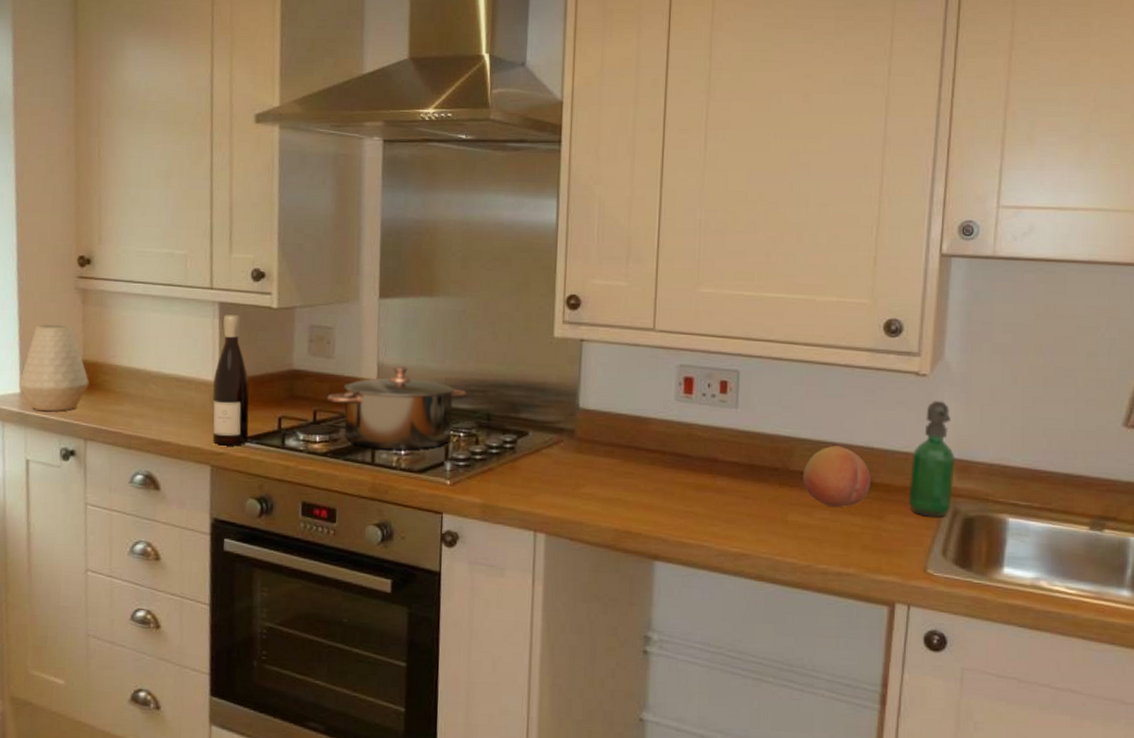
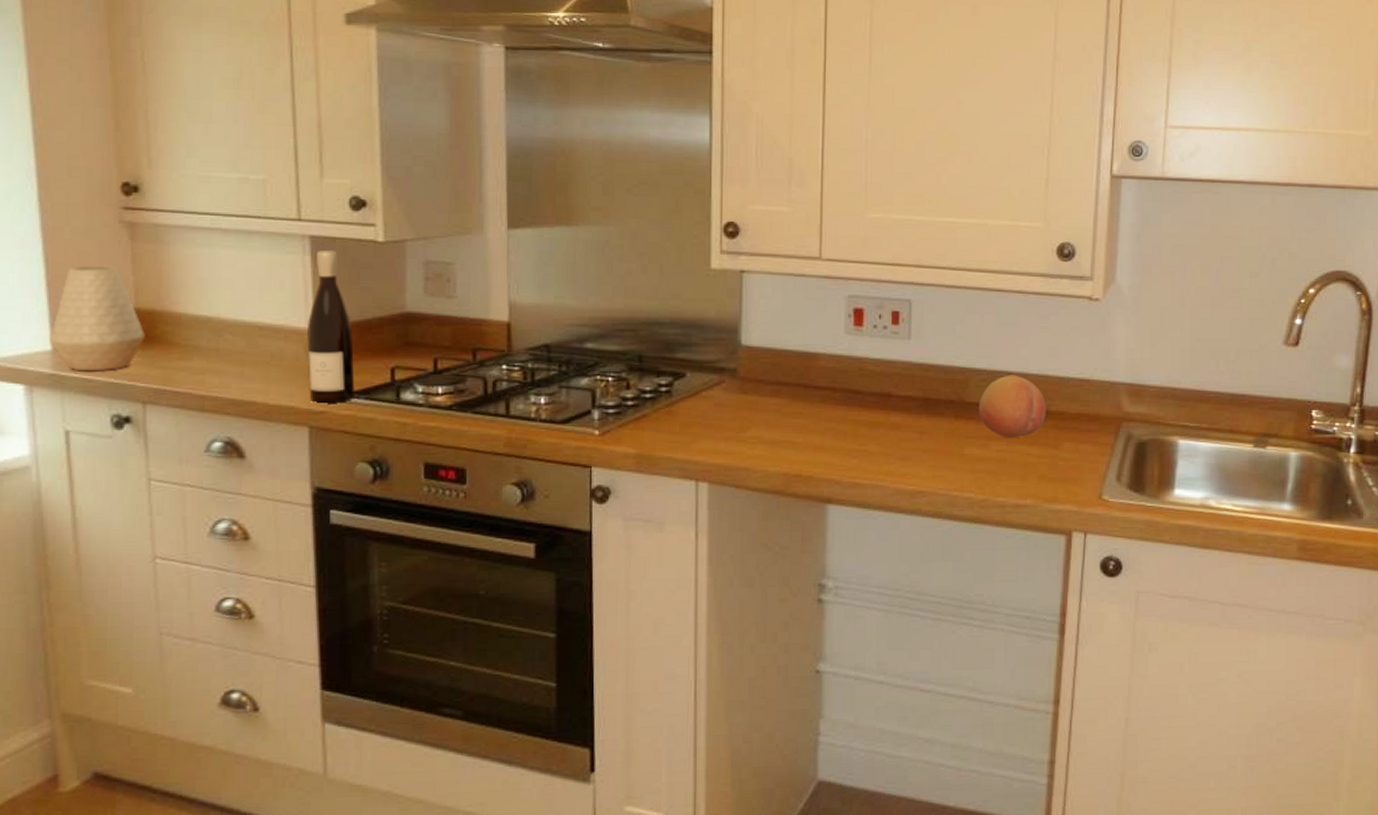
cooking pot: present [327,366,467,450] -> none [449,305,615,398]
soap dispenser: present [908,401,955,517] -> none [1083,325,1128,443]

